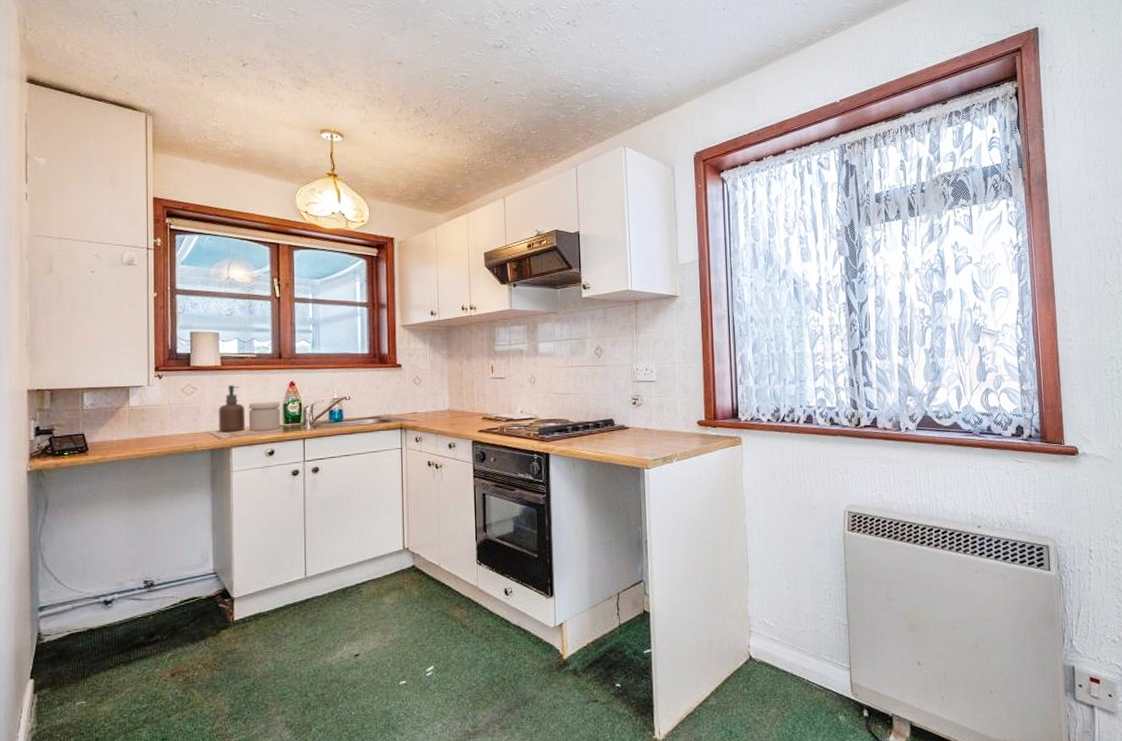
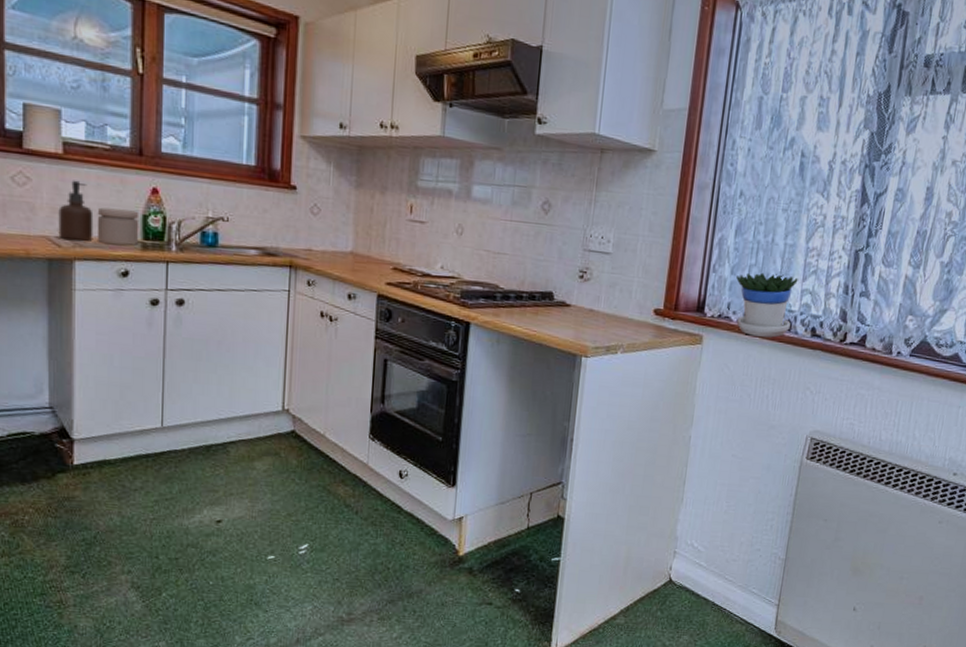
flowerpot: none [760,378,812,433] -> present [736,272,798,338]

